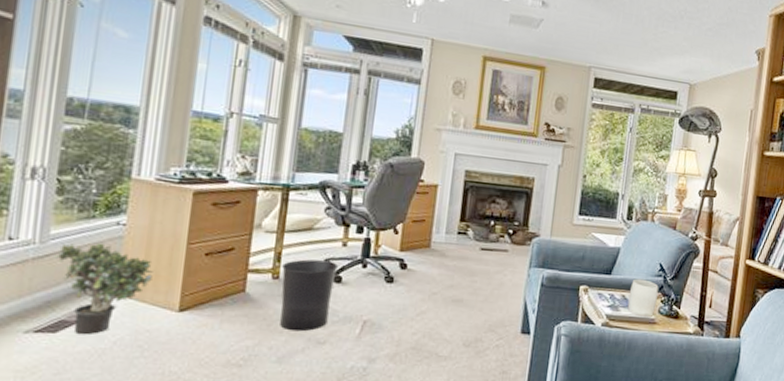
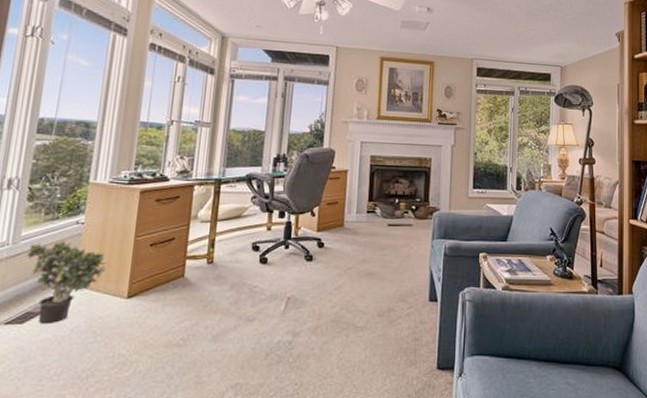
waste bin: present [280,259,339,331] -> none [214,244,265,309]
mug: present [627,279,659,318] -> none [524,243,551,280]

